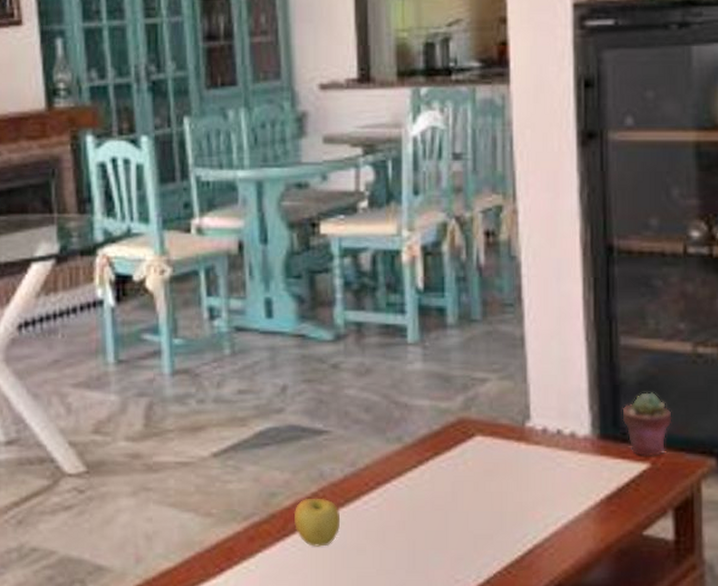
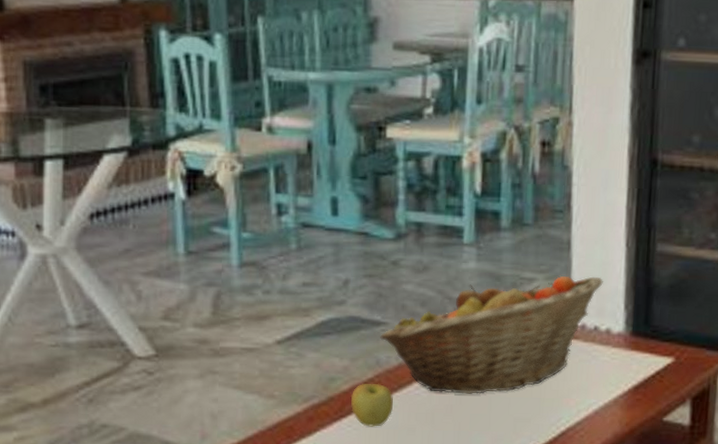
fruit basket: none [323,374,563,508] -> present [380,275,603,394]
potted succulent: present [622,392,672,457] -> none [653,295,697,353]

